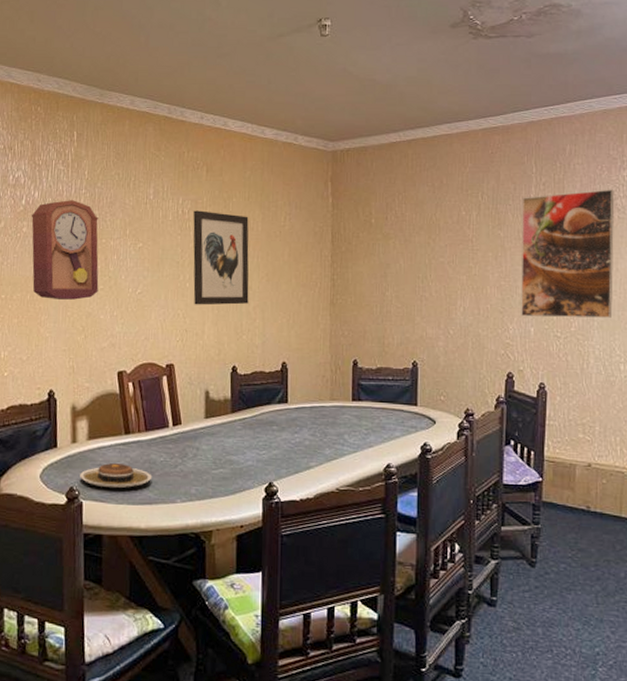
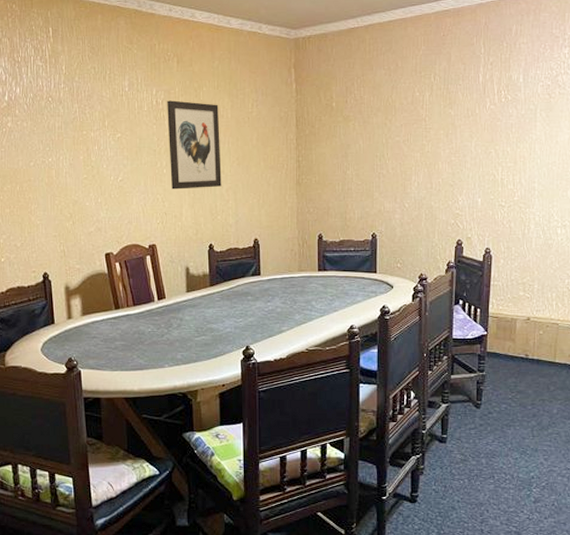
pendulum clock: present [31,200,99,300] -> none [14,95,82,189]
plate: present [80,463,152,488] -> none [77,336,142,356]
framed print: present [521,189,615,318] -> none [469,66,556,189]

